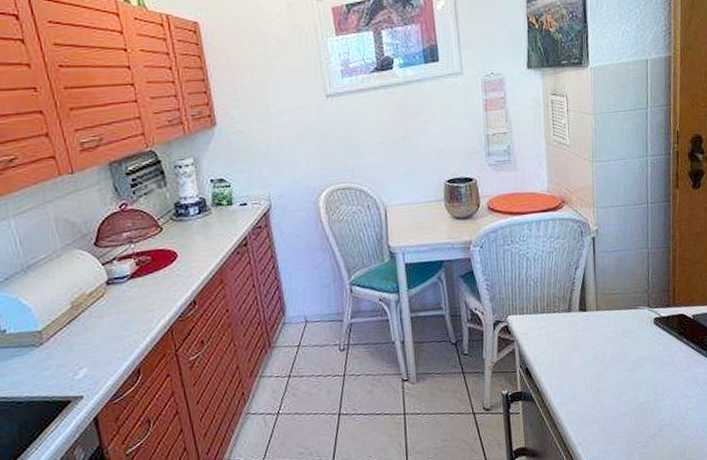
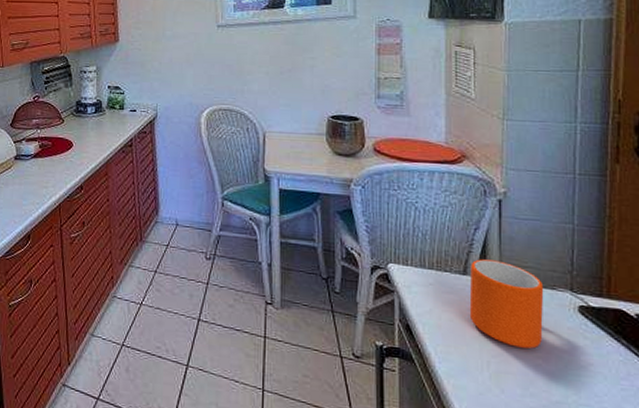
mug: none [573,293,630,366] -> present [469,259,544,349]

